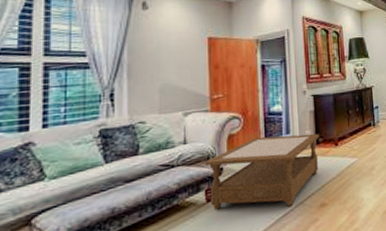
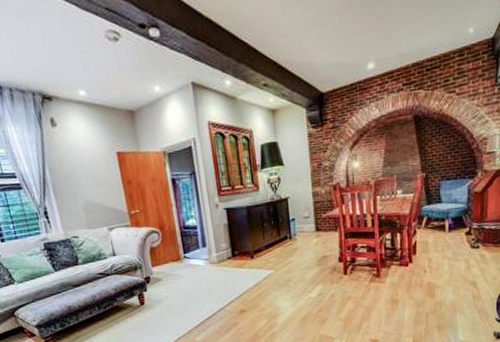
coffee table: present [204,134,320,210] -> none [133,247,236,311]

